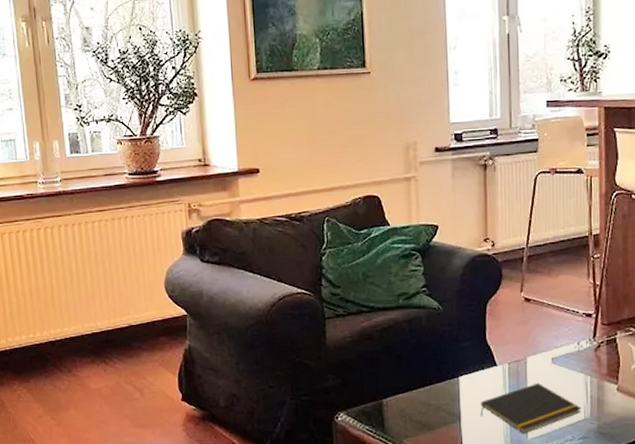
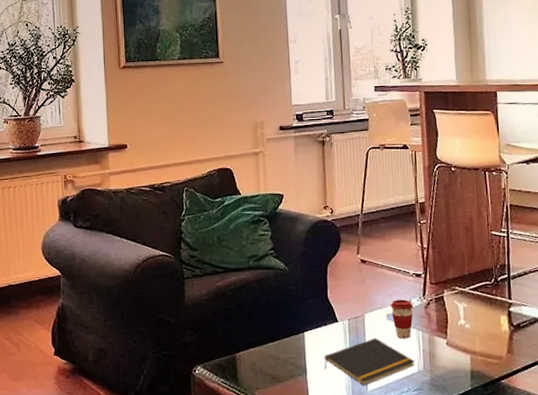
coffee cup: none [556,342,582,384] -> present [391,300,414,339]

